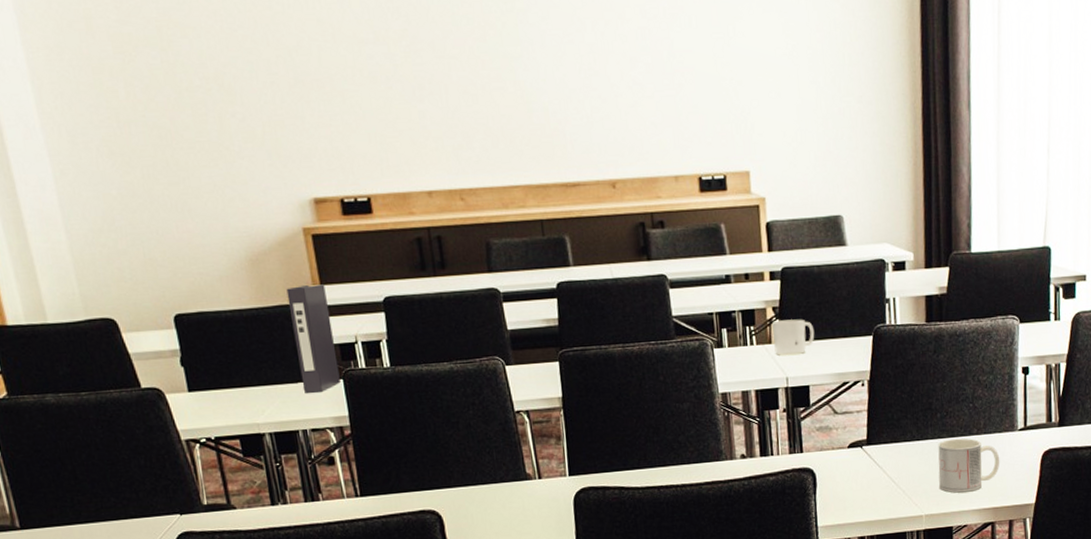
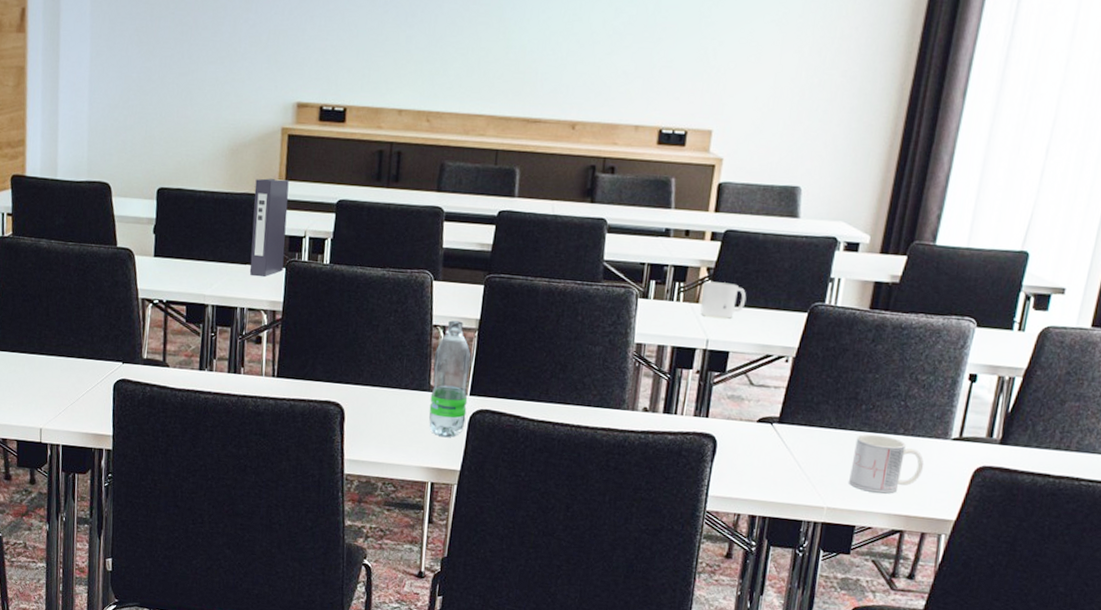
bottle: none [523,402,570,523] -> present [428,320,471,437]

